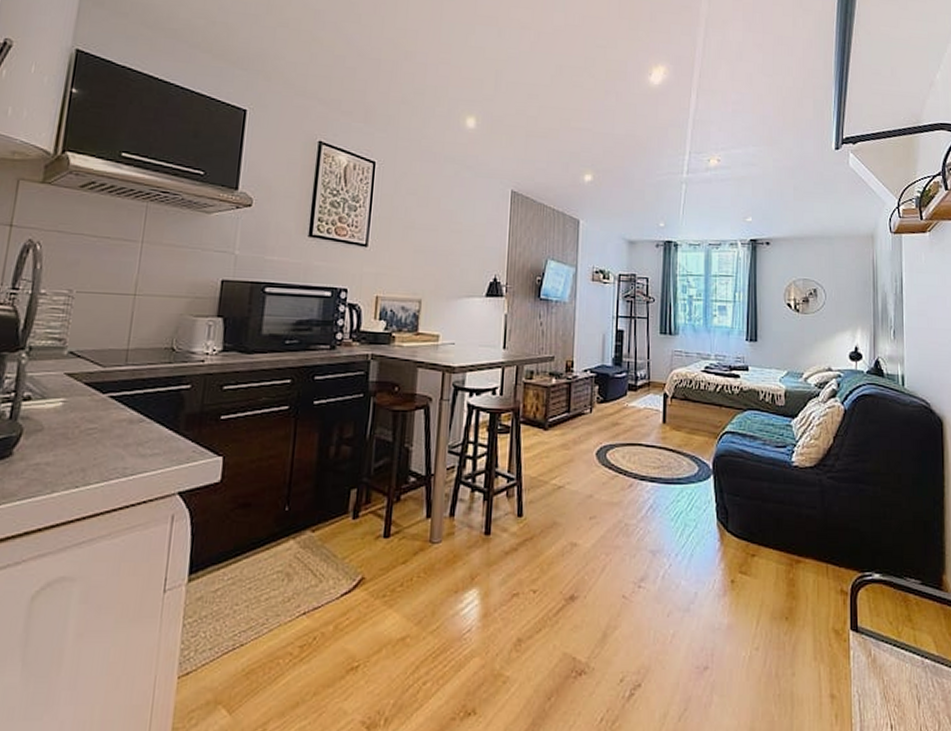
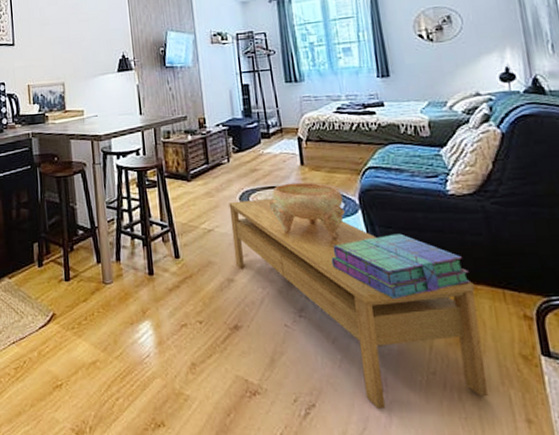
coffee table: none [582,455,803,687] -> present [228,198,488,409]
decorative bowl: none [625,441,699,506] -> present [268,182,346,240]
stack of books: none [678,502,800,571] -> present [331,233,470,300]

